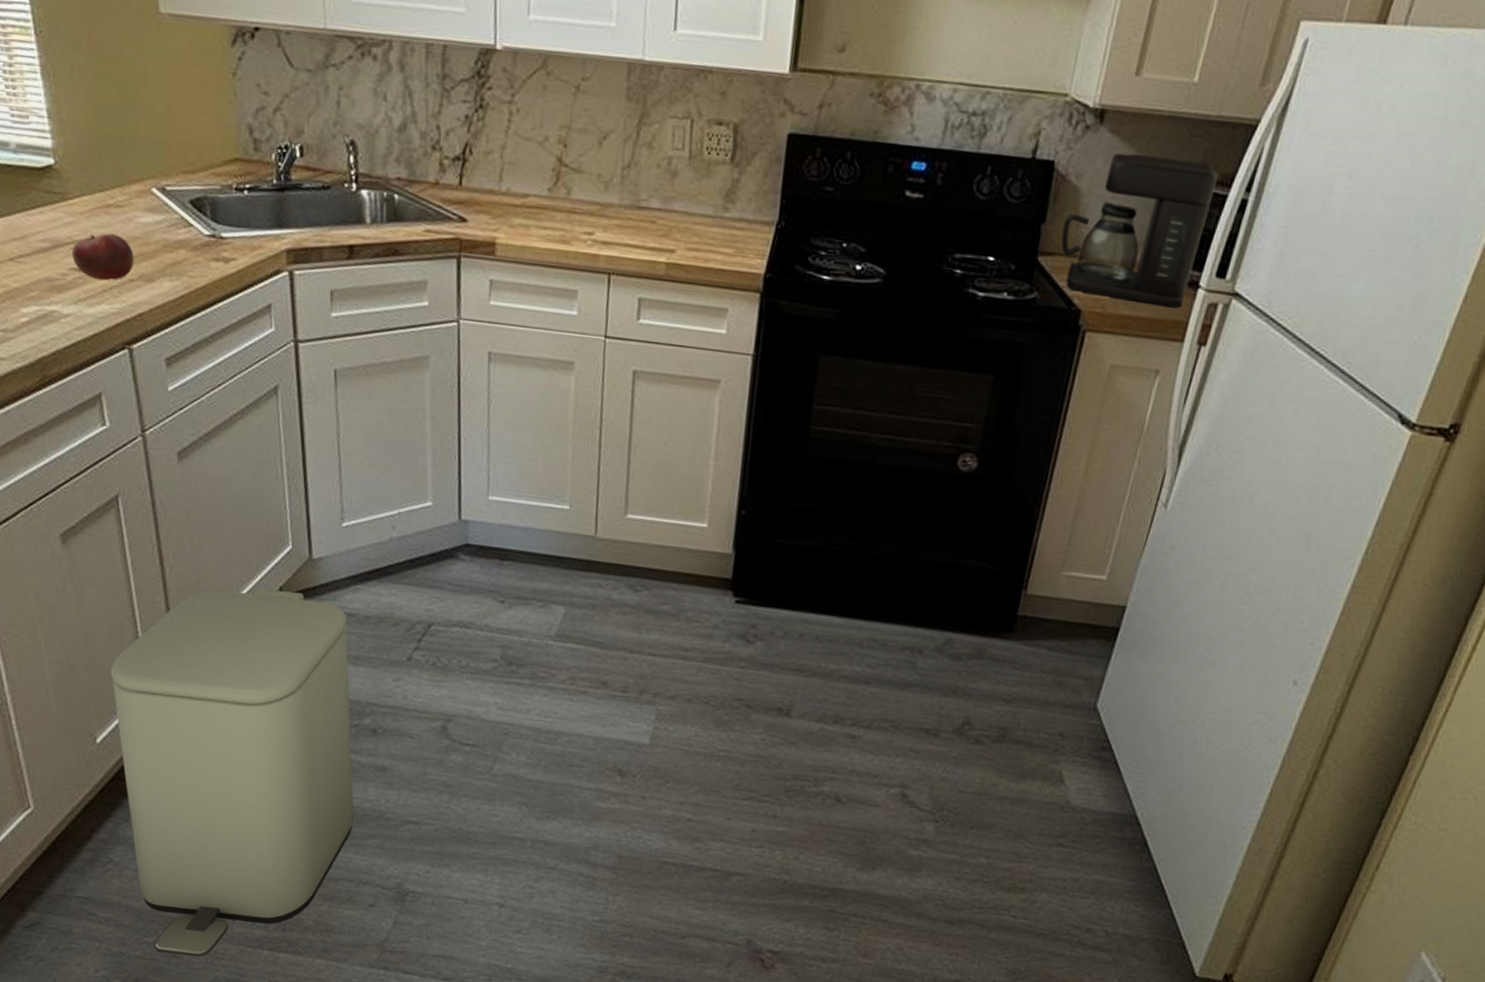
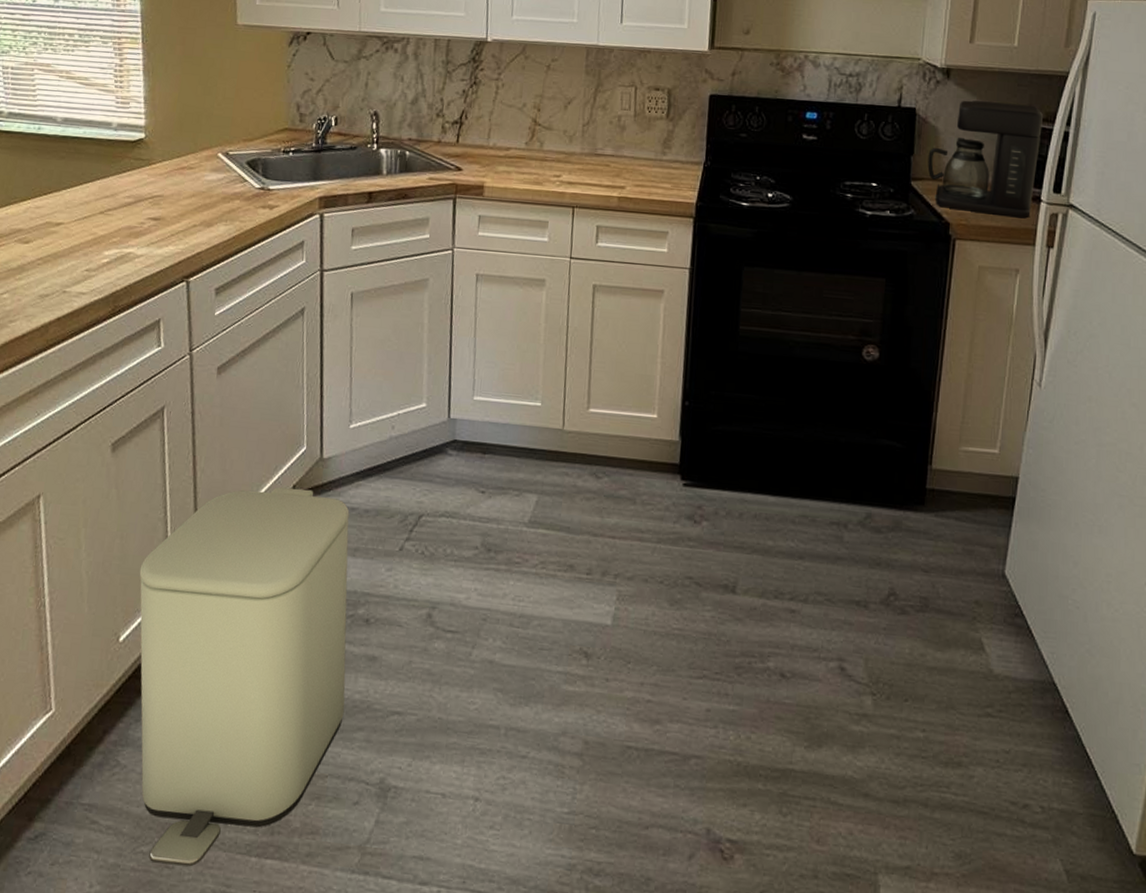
fruit: present [72,233,135,281] -> none [150,189,199,227]

